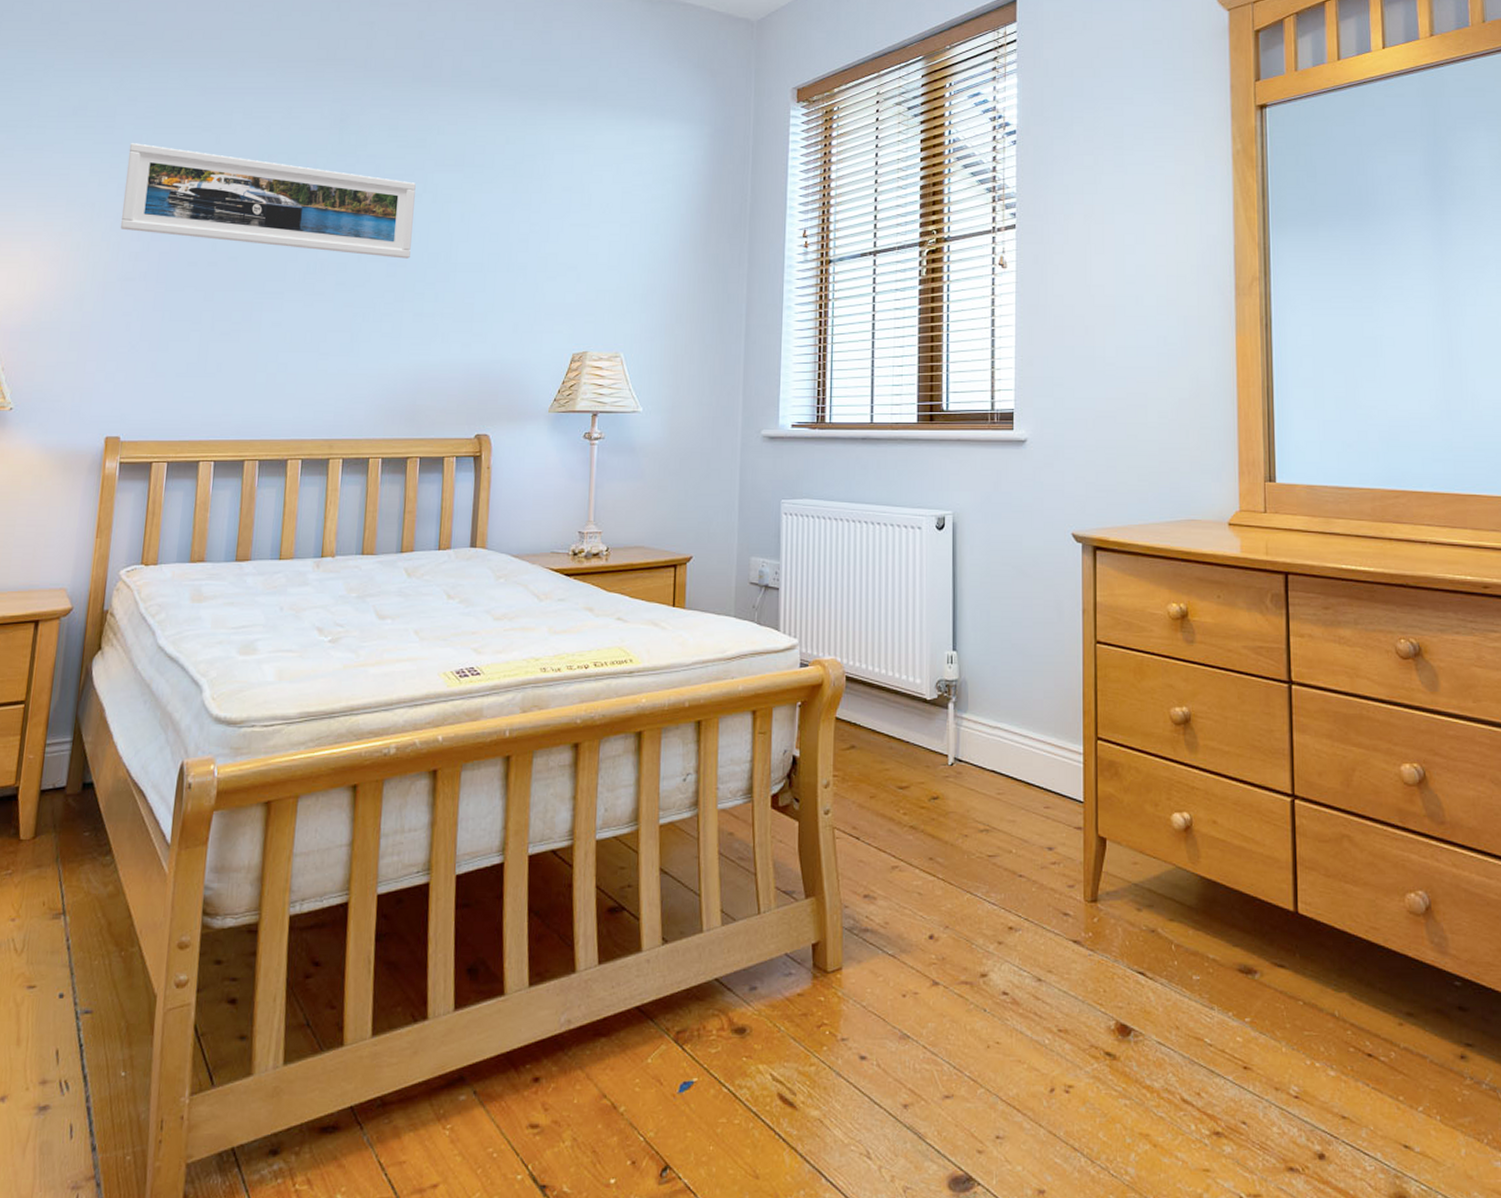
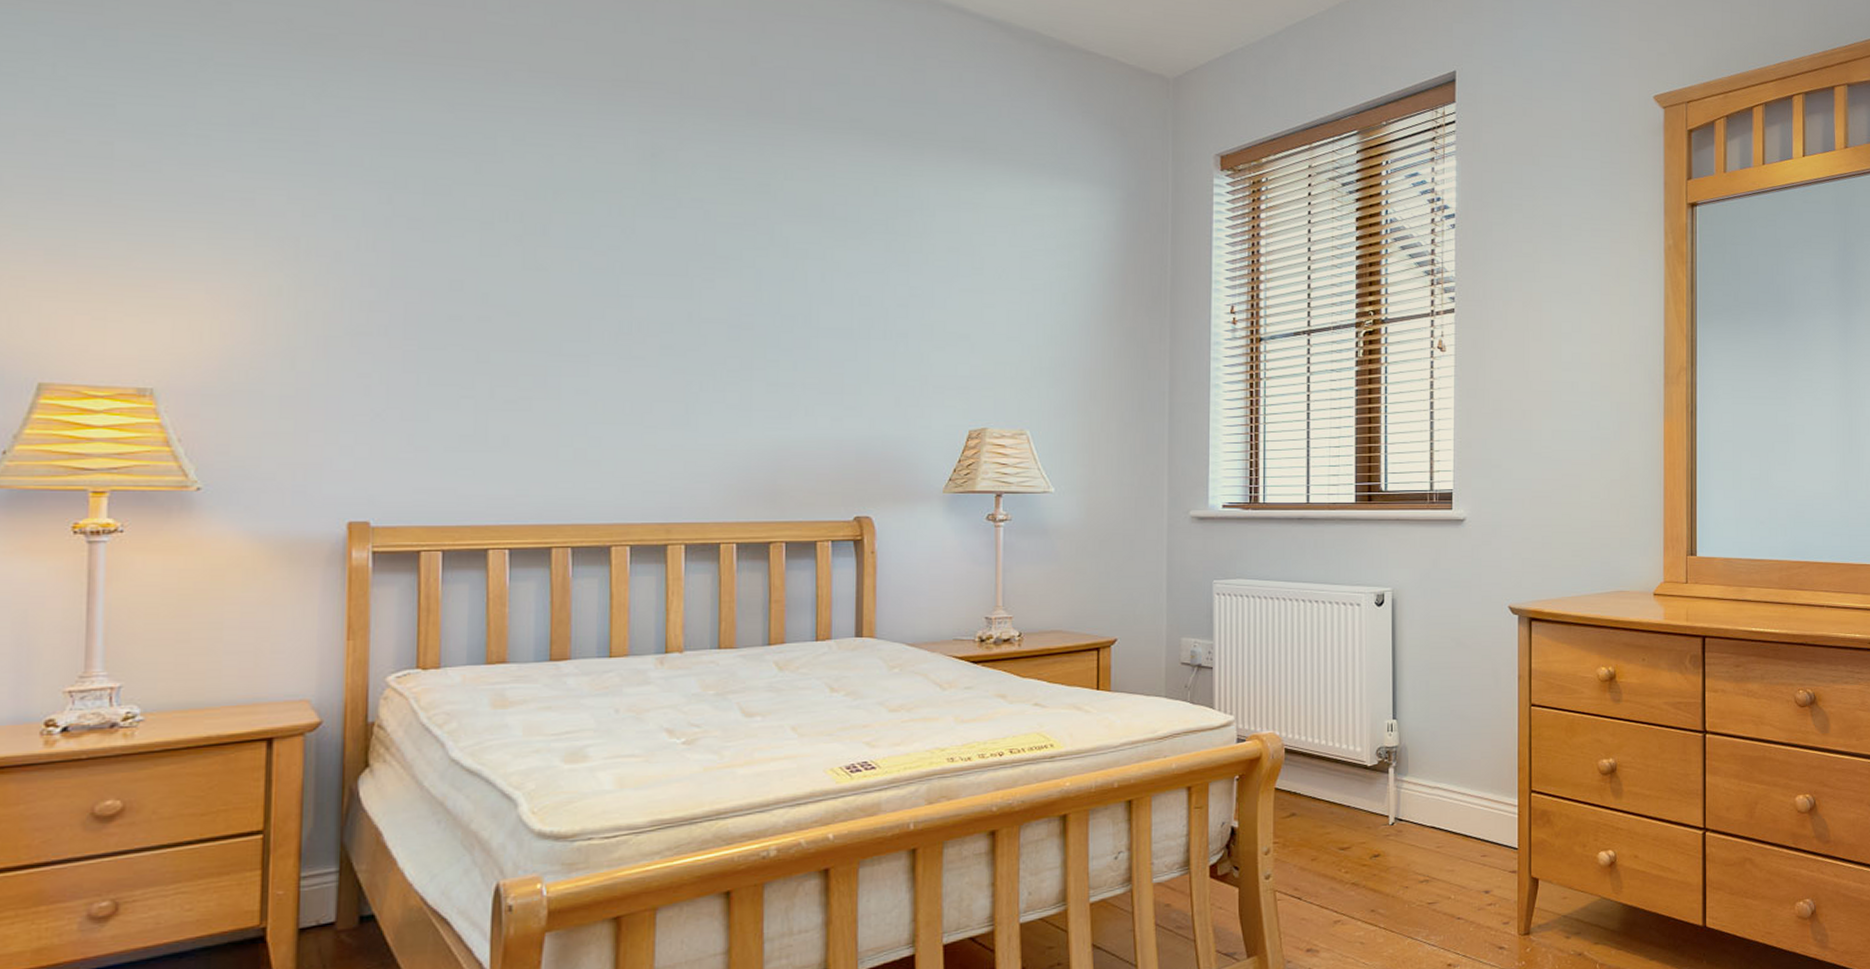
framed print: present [120,143,416,259] -> none [341,165,760,321]

